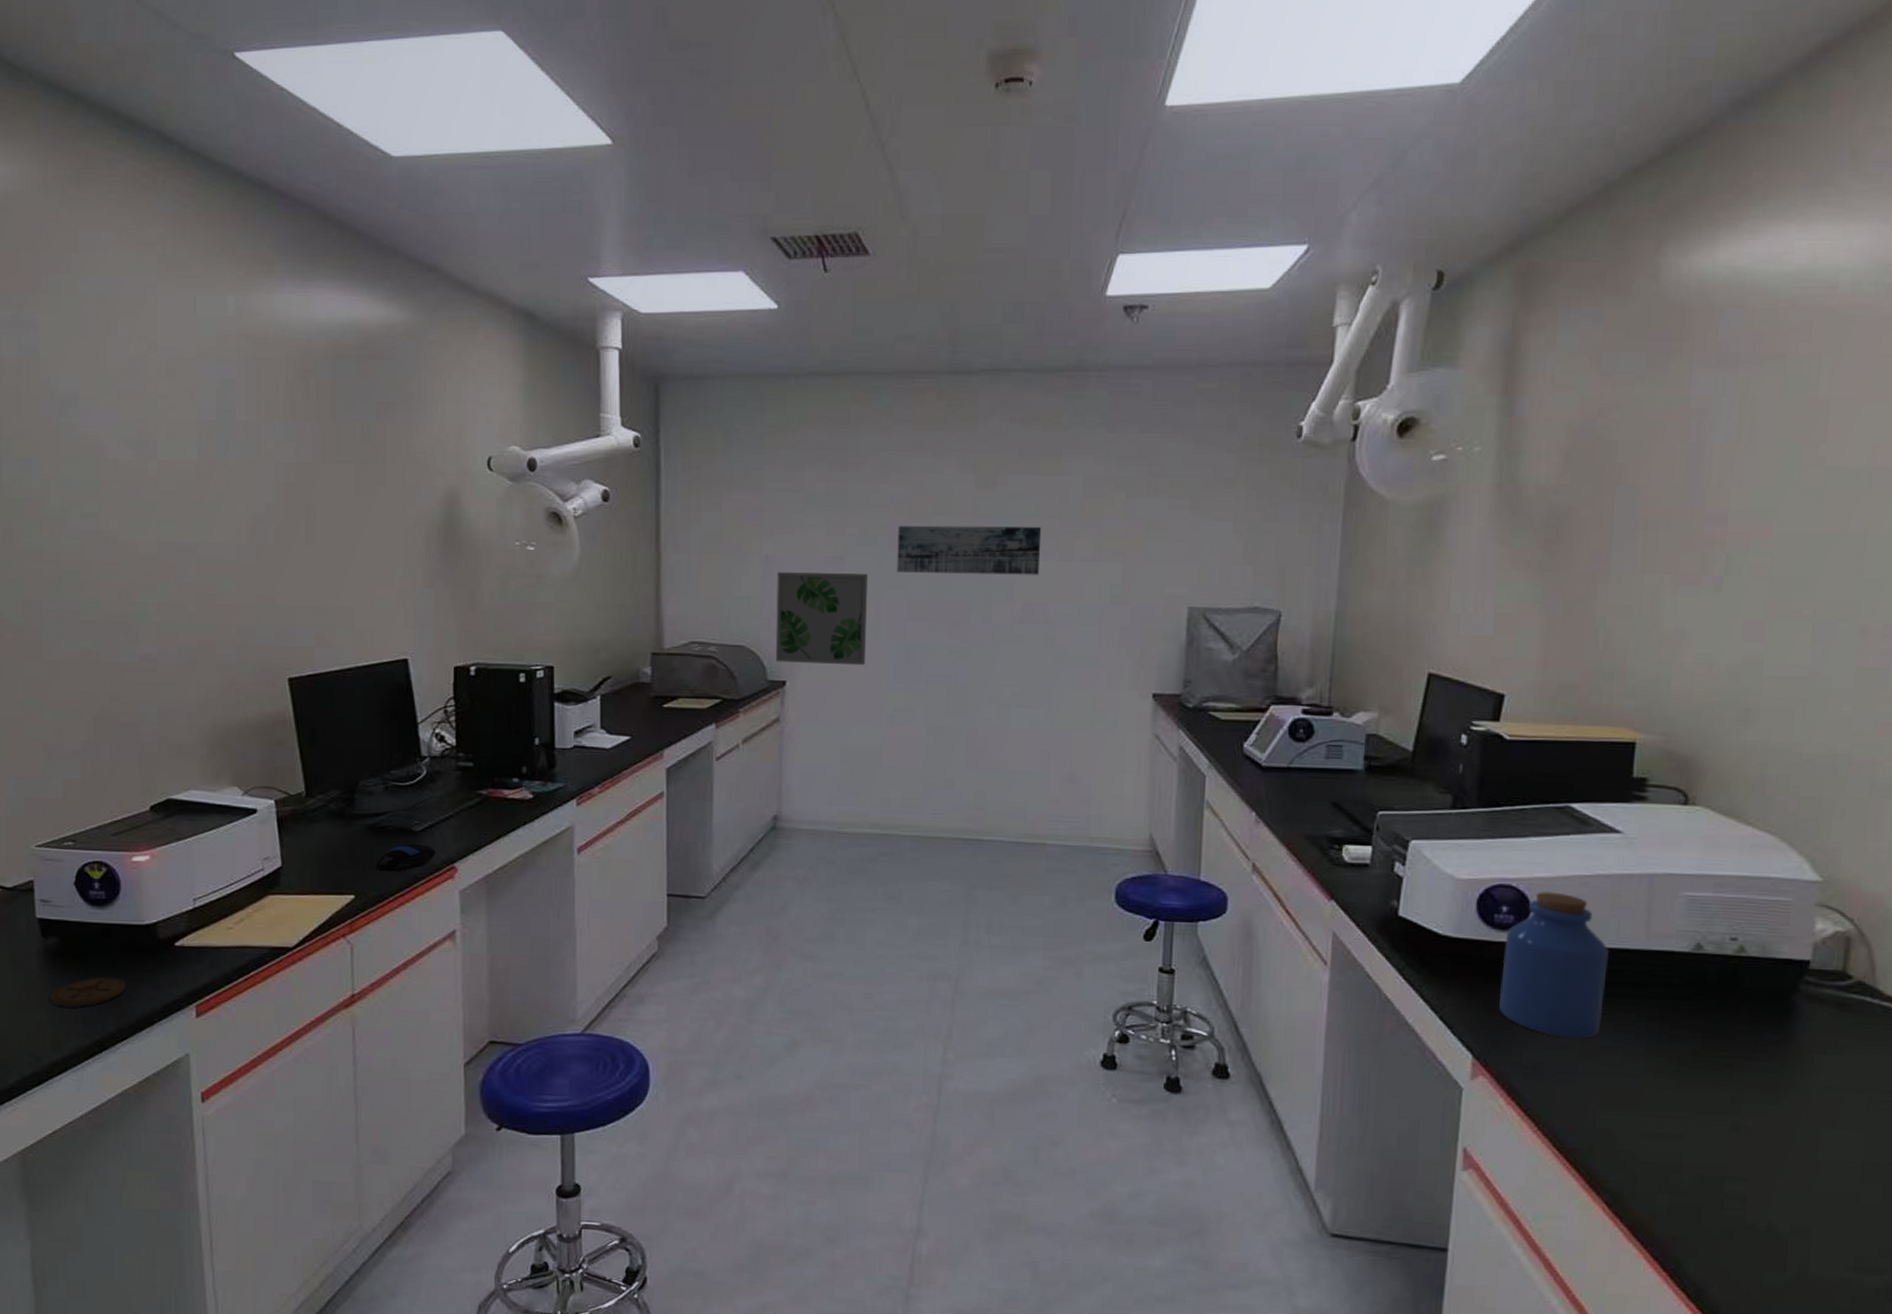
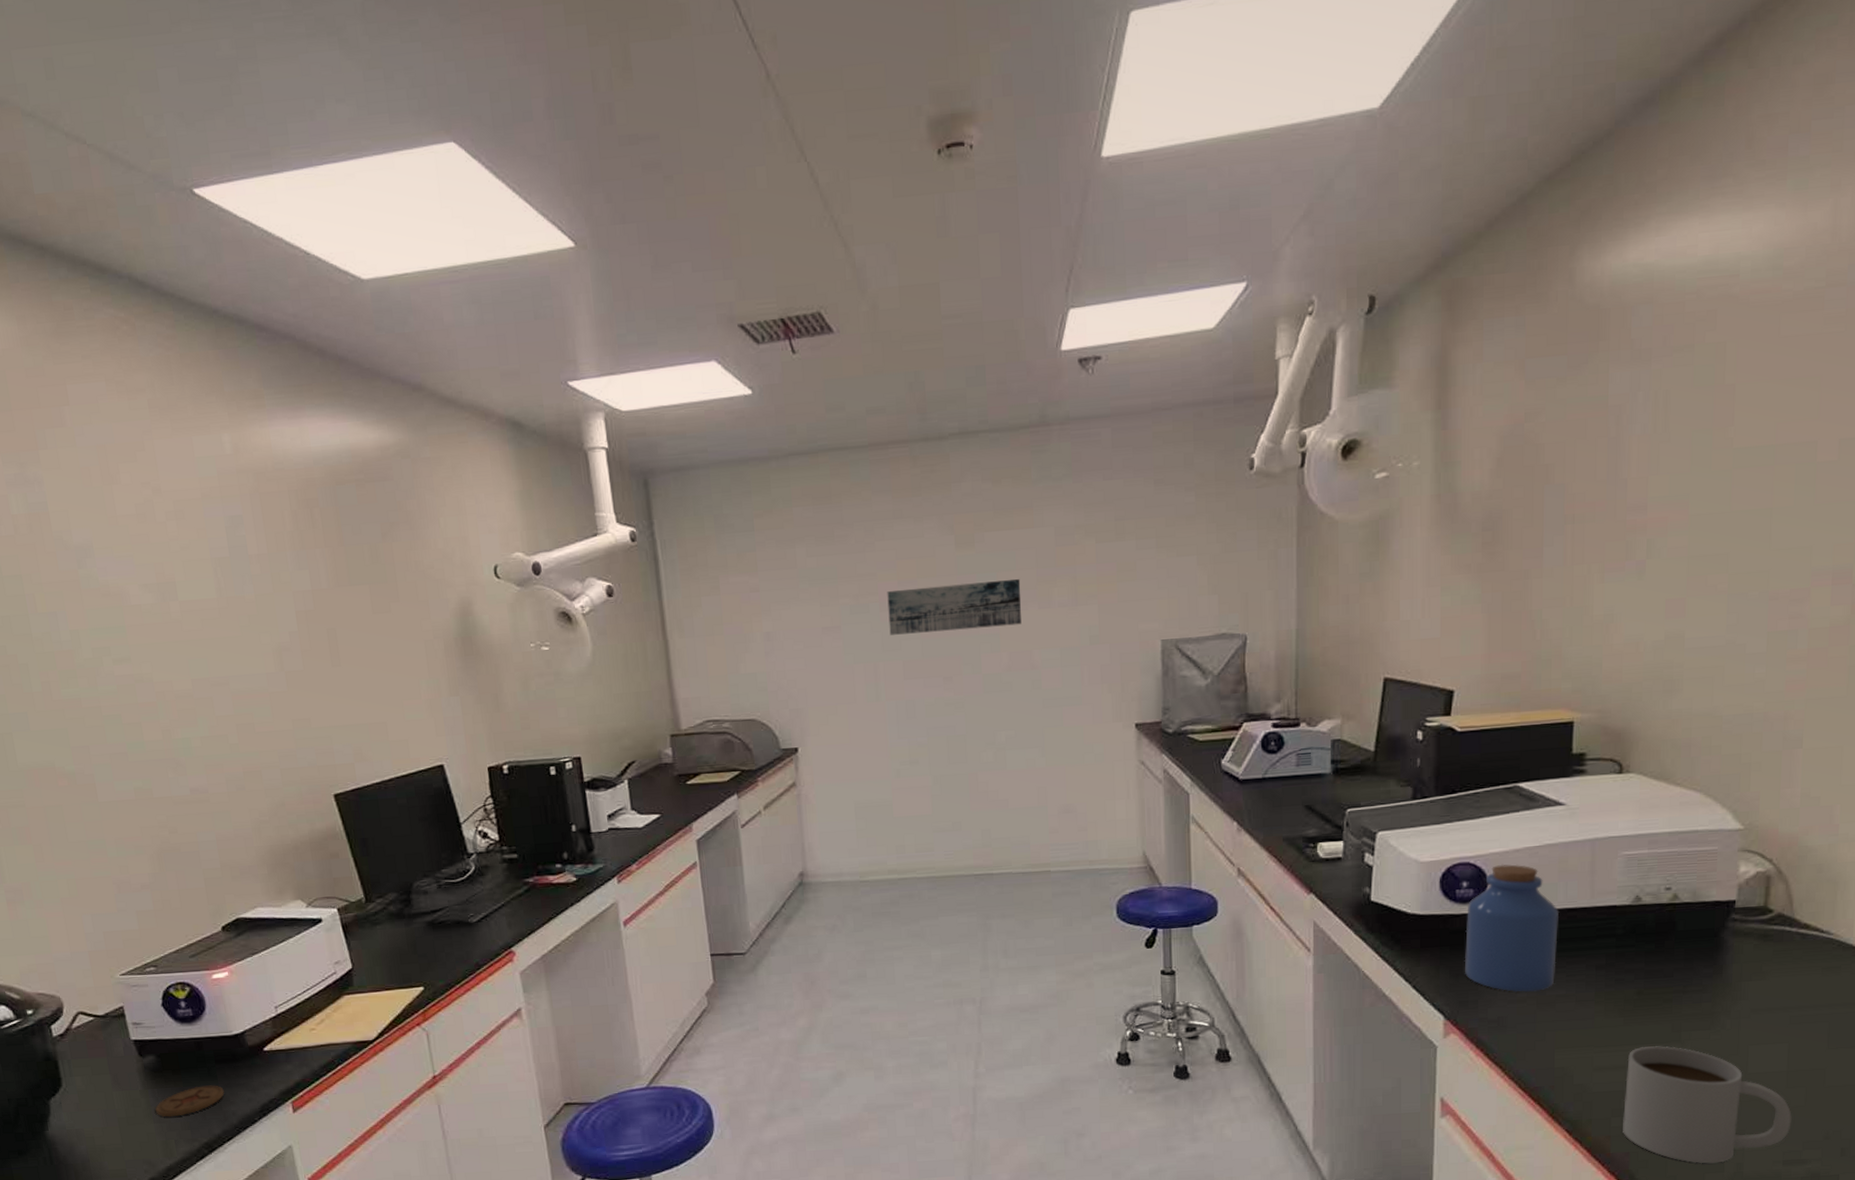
computer mouse: present [376,844,436,872] -> none [439,934,493,963]
wall art: present [775,572,868,666] -> none [779,640,869,731]
mug: none [1670,1116,1867,1261] -> present [1623,1046,1792,1164]

